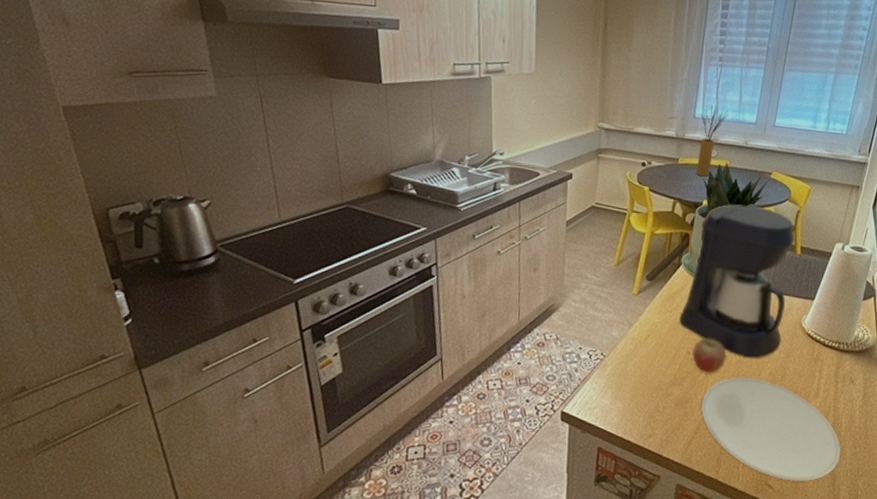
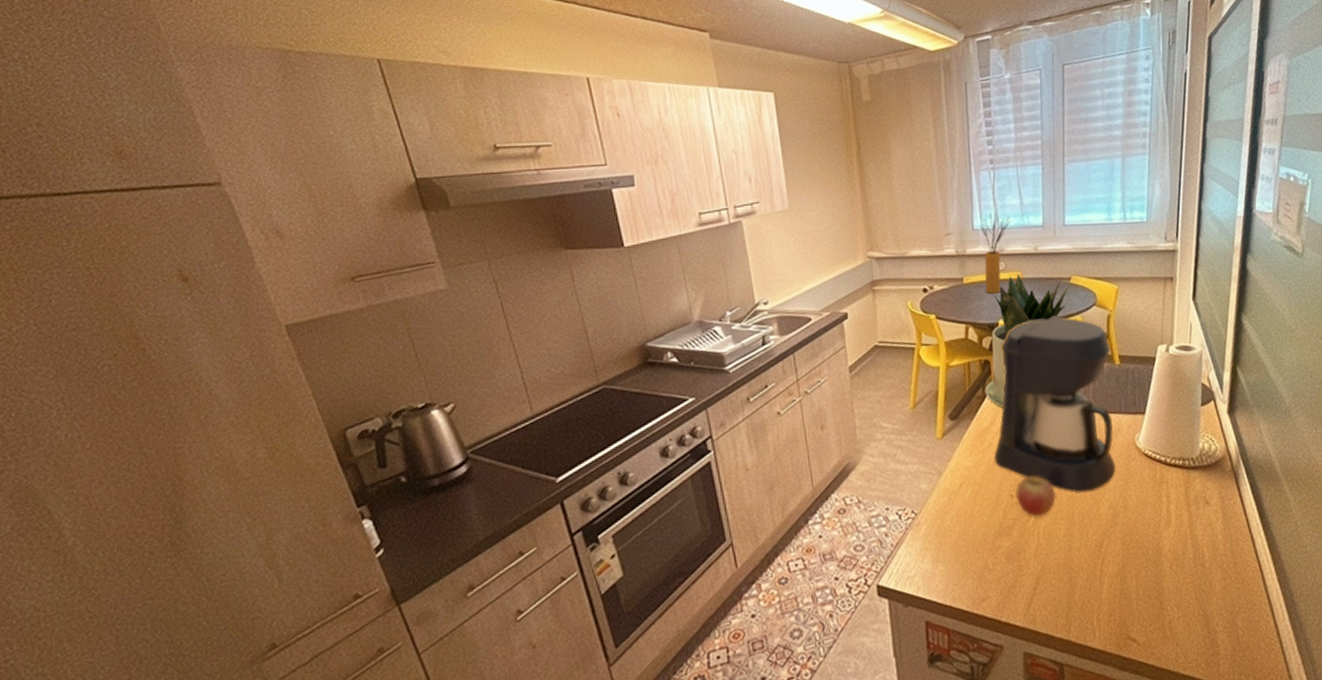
plate: present [701,377,841,482] -> none [1036,514,1210,631]

